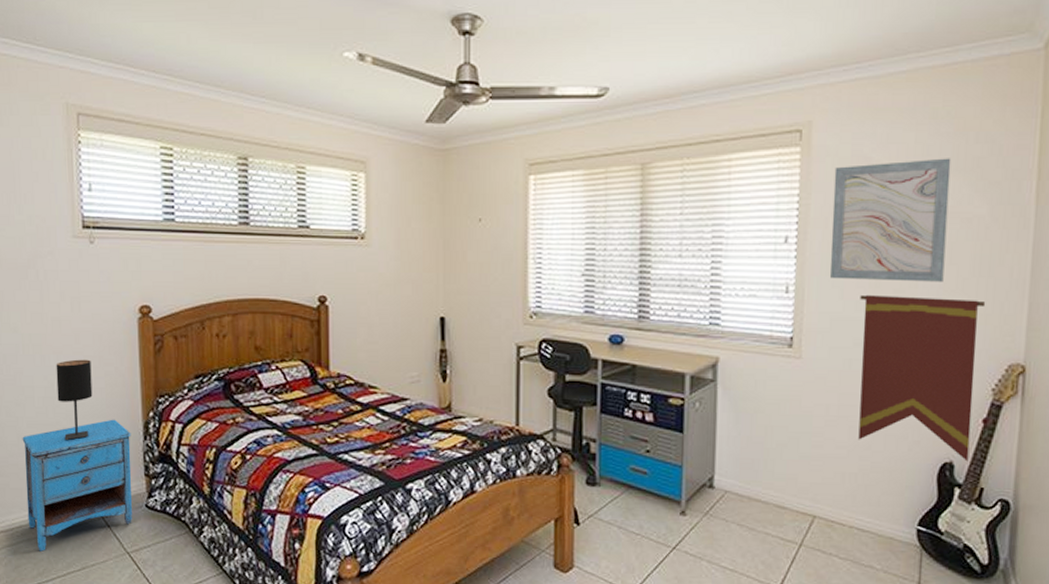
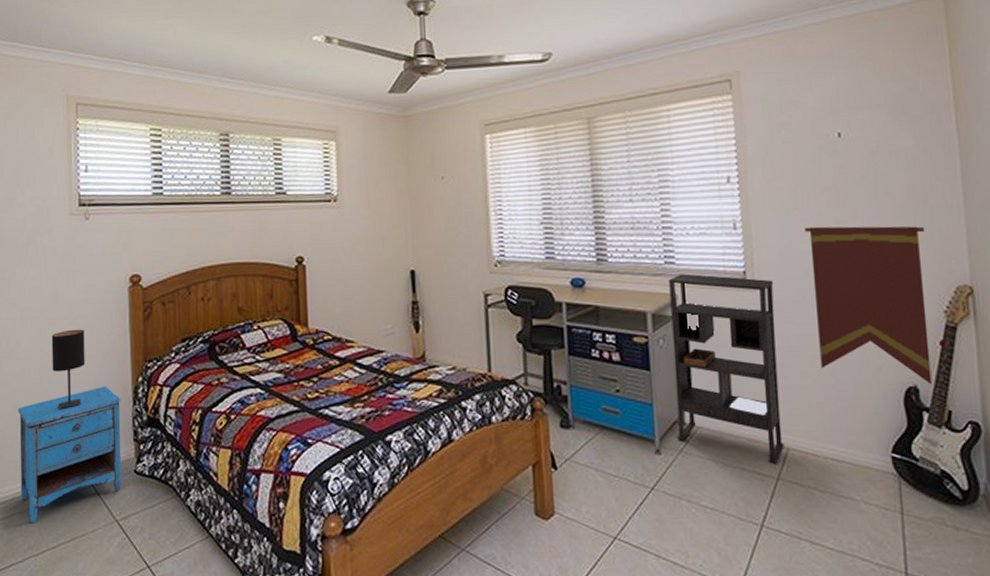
bookshelf: none [703,336,821,532] -> present [669,274,784,465]
wall art: present [830,158,951,282] -> none [765,97,882,214]

